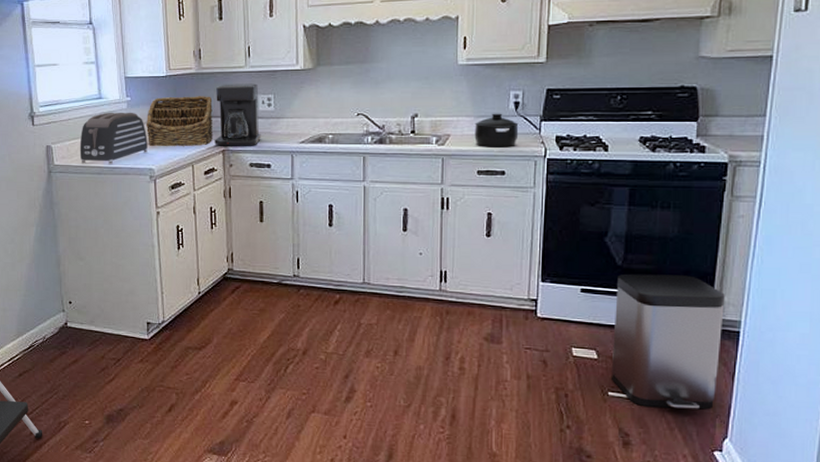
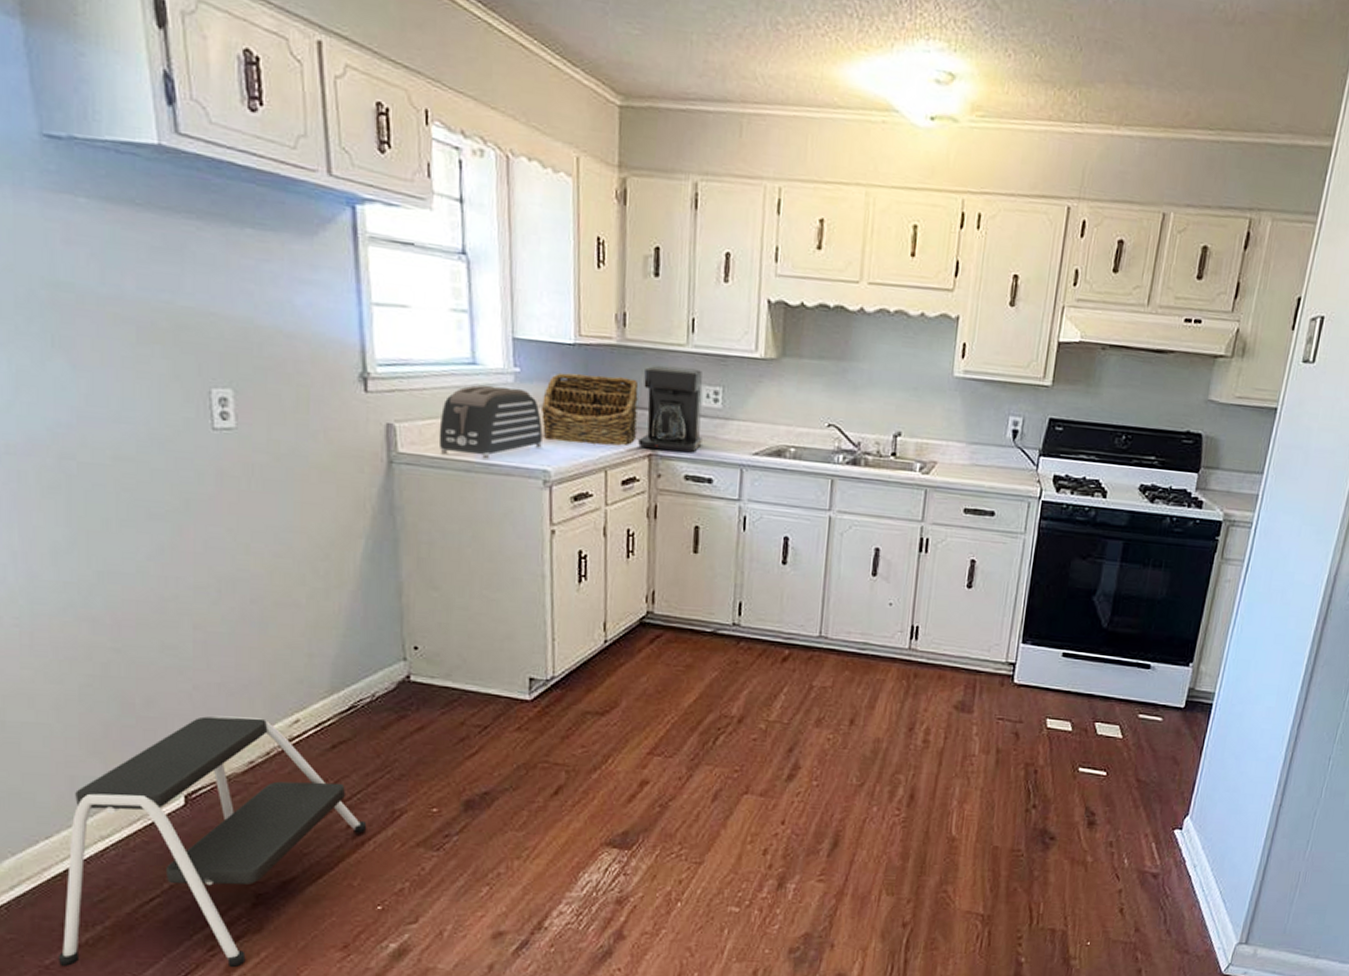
saucepan: present [474,113,519,148] -> none [964,440,1015,484]
pedal bin: present [611,273,725,410] -> none [1084,637,1203,786]

